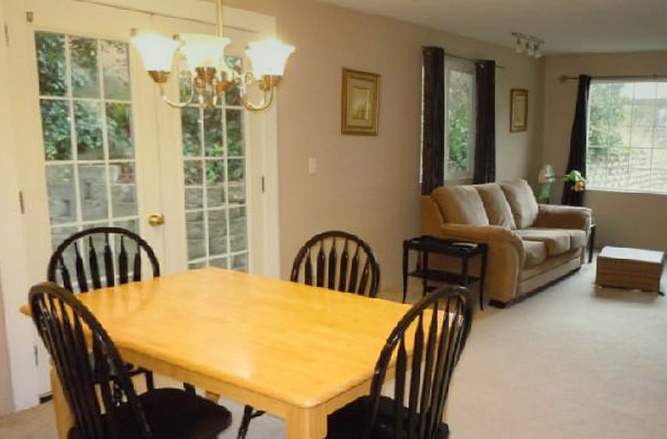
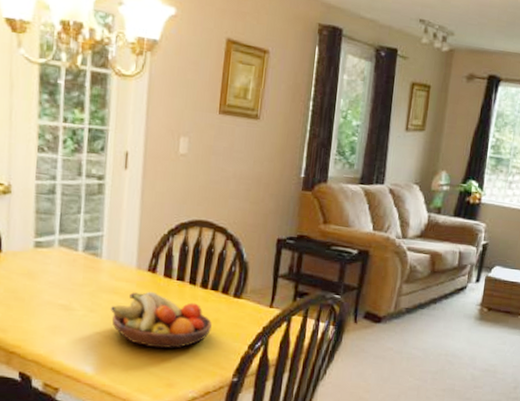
fruit bowl: none [260,299,351,350] -> present [111,291,212,349]

